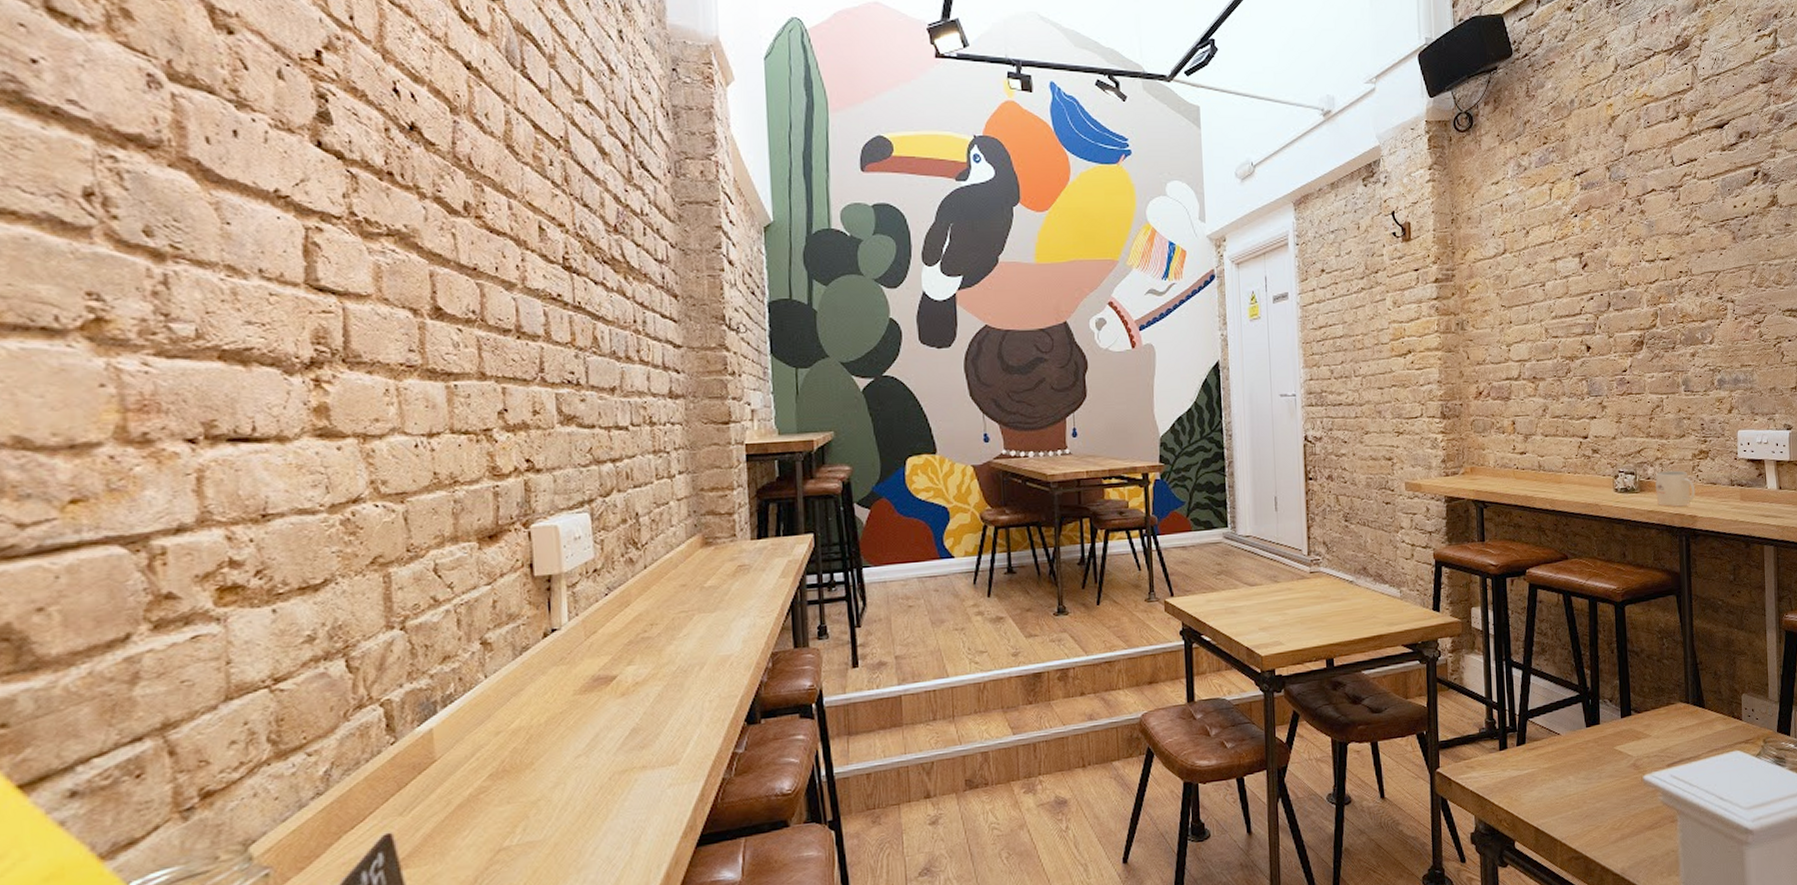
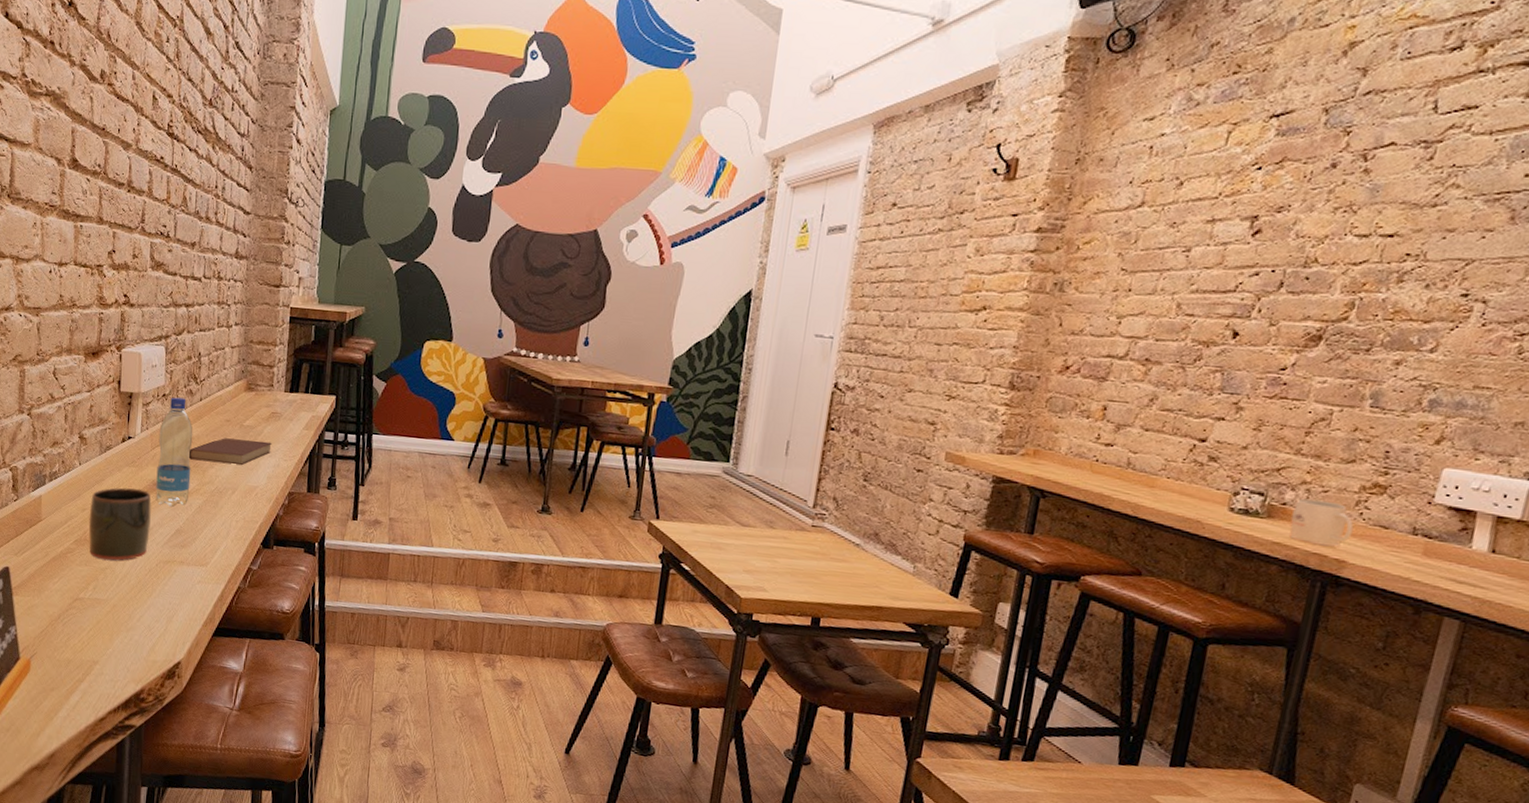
mug: none [506,690,596,790] -> present [88,487,152,561]
bottle: none [593,569,644,704] -> present [155,397,193,508]
book: none [636,600,743,641] -> present [188,438,272,466]

